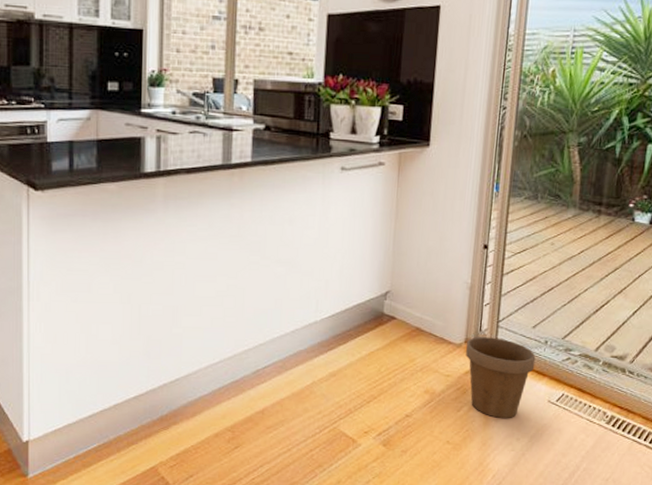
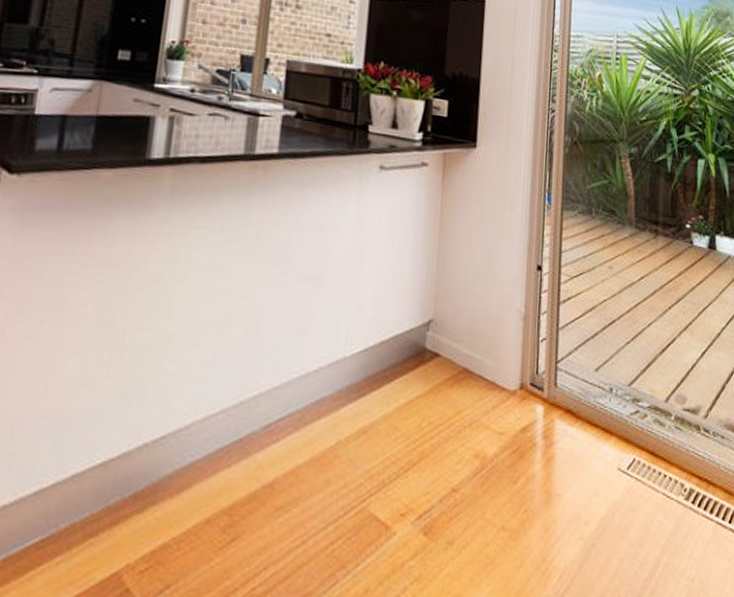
flowerpot: present [466,337,536,419] -> none [521,382,601,494]

